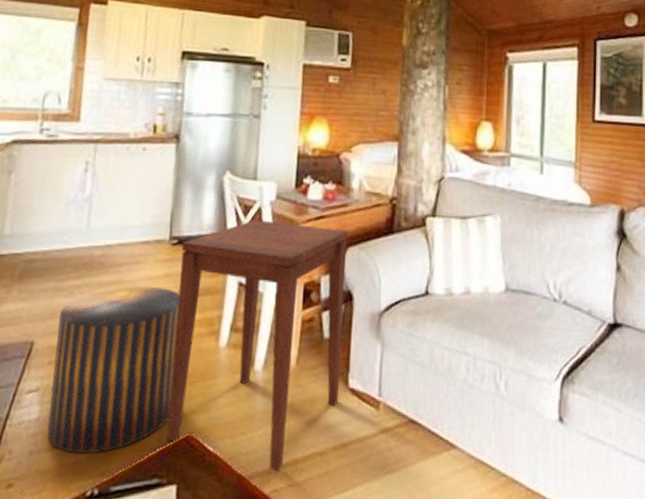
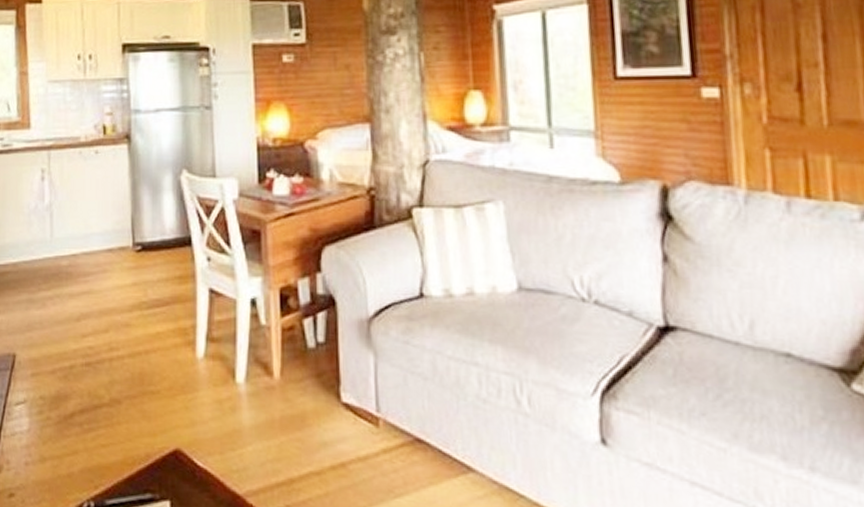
stool: present [47,286,180,454] -> none [36,296,154,466]
side table: present [166,220,348,472] -> none [146,221,332,491]

